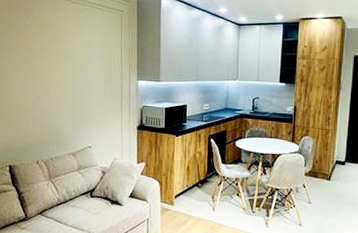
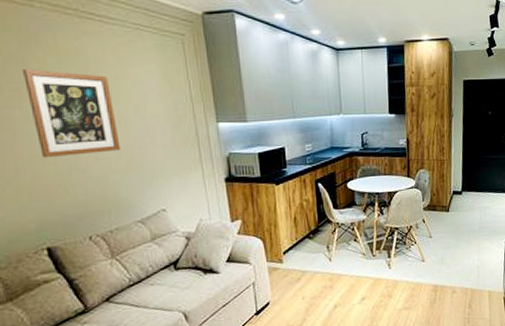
wall art: none [16,34,68,99] -> present [23,69,121,159]

